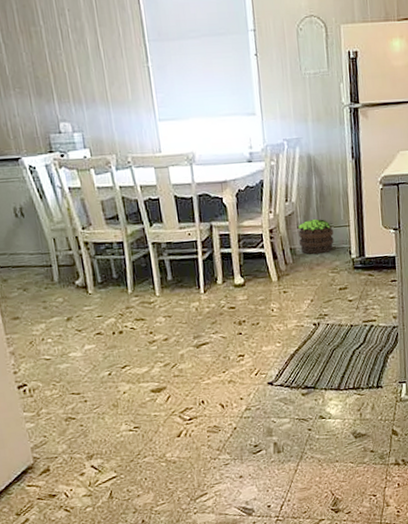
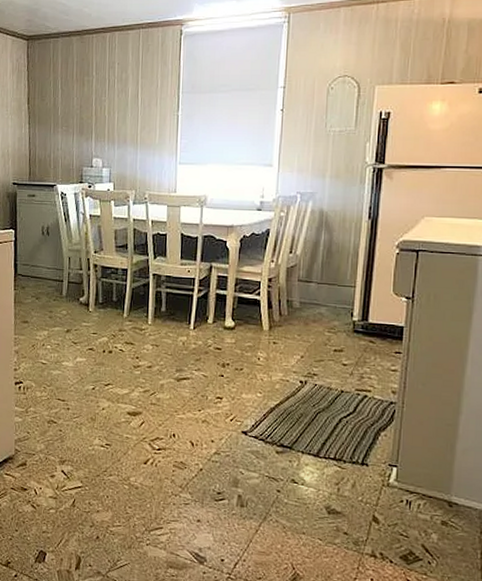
potted plant: present [298,218,334,255] -> none [298,274,337,311]

